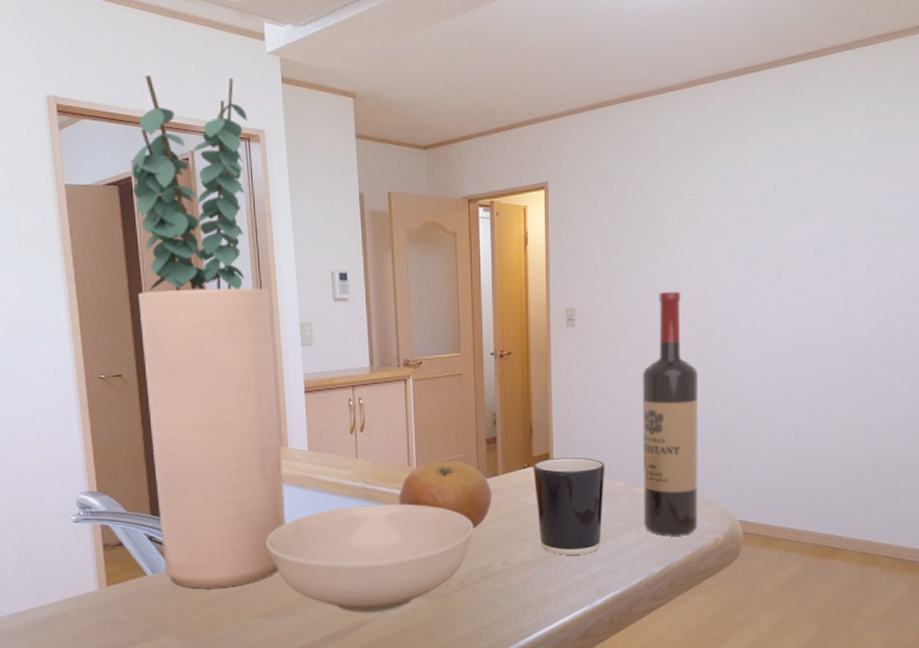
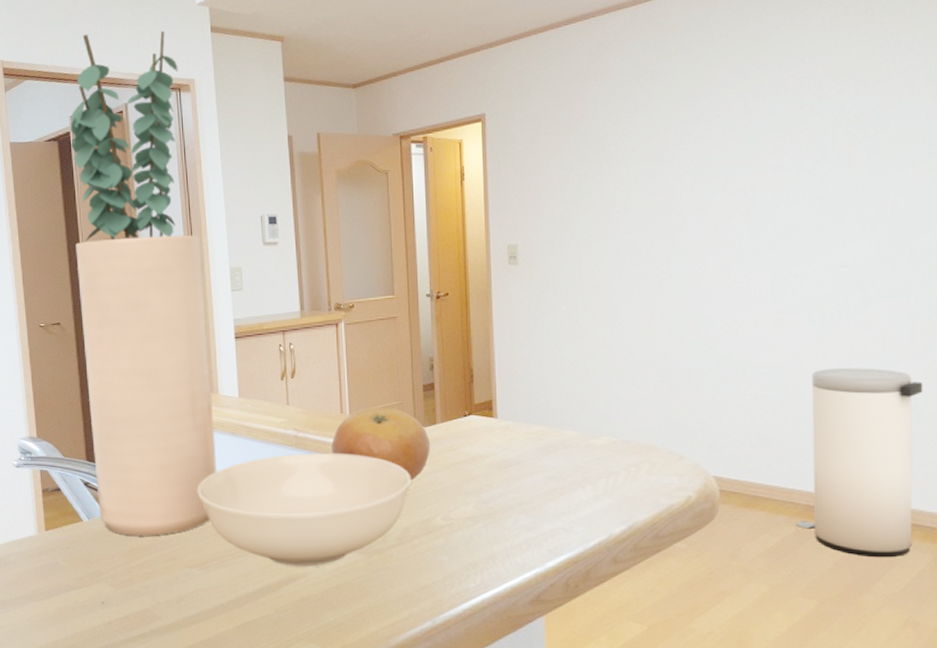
mug: present [533,457,605,555] -> none [475,404,556,511]
wine bottle: present [642,291,699,535] -> none [595,223,665,492]
pedal bin: none [804,424,908,587] -> present [796,368,923,558]

